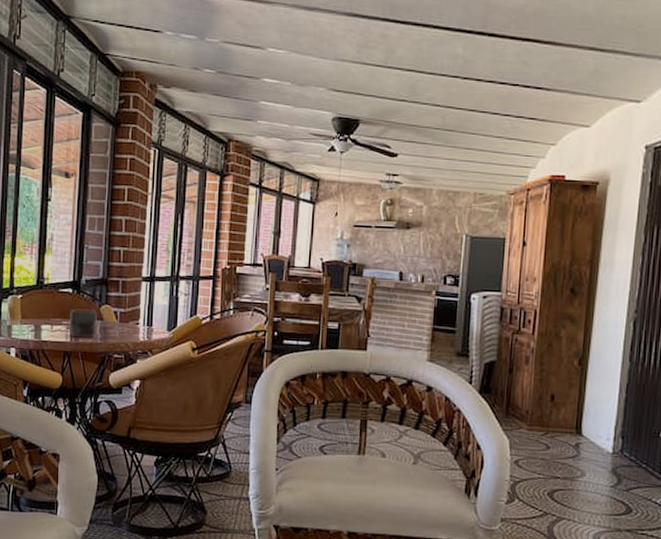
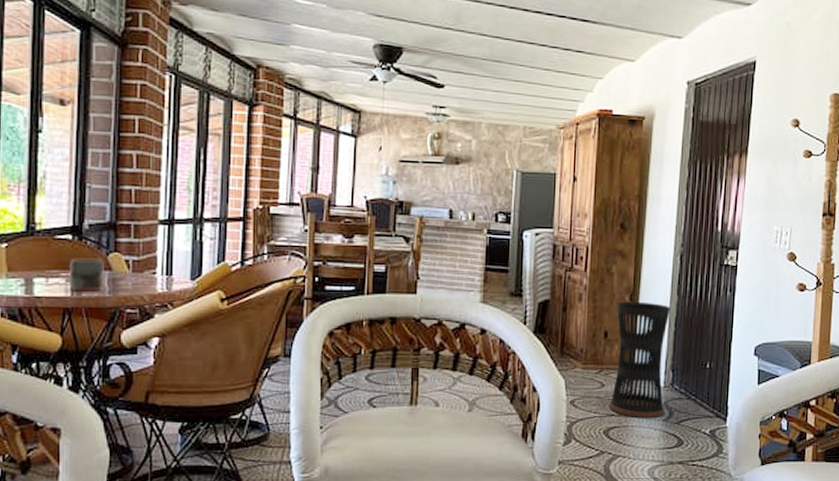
umbrella stand: none [554,365,622,484] -> present [608,301,671,419]

